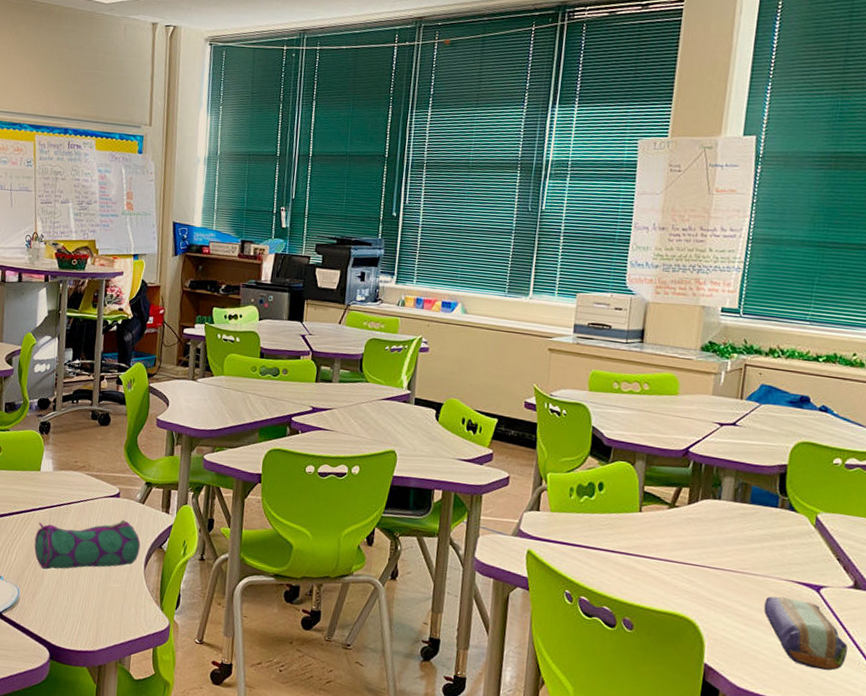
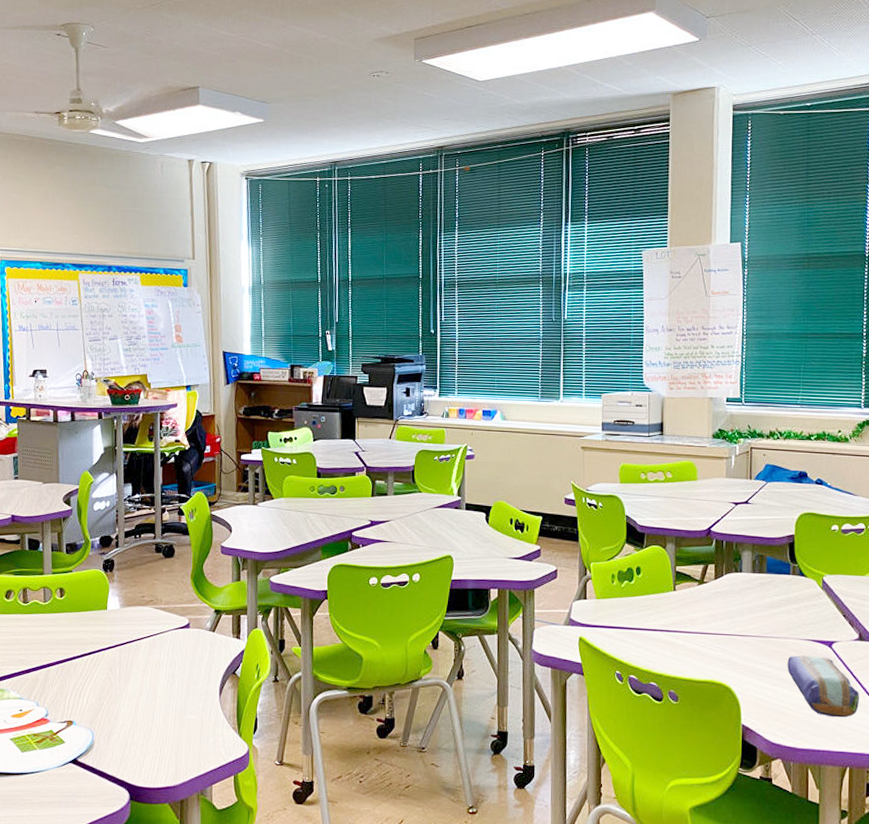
pencil case: present [34,520,141,570] -> none [106,650,214,710]

